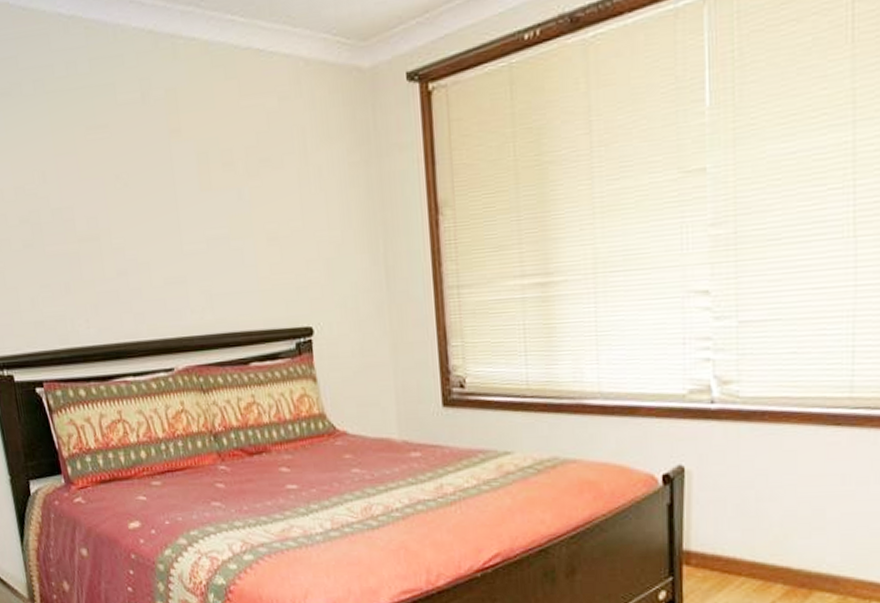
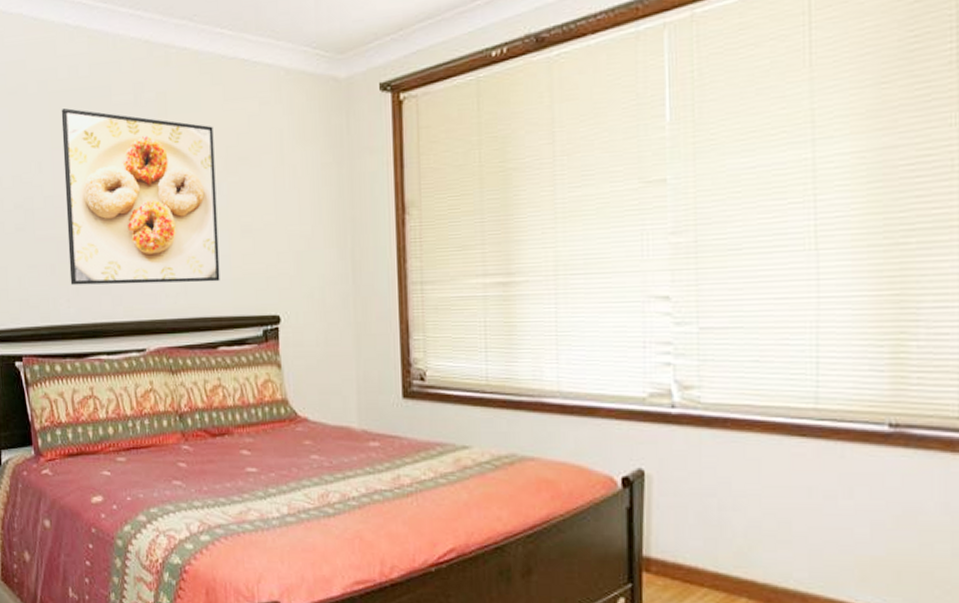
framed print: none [61,110,248,304] -> present [61,108,220,286]

